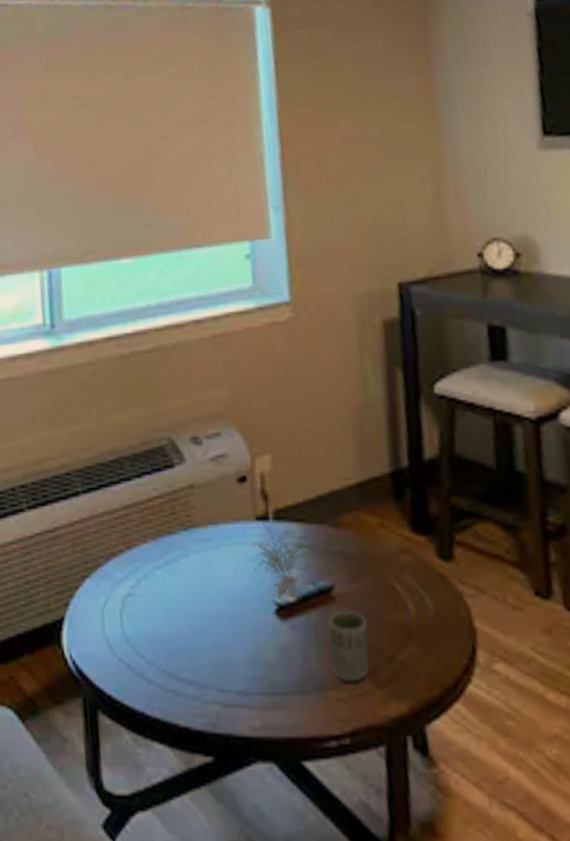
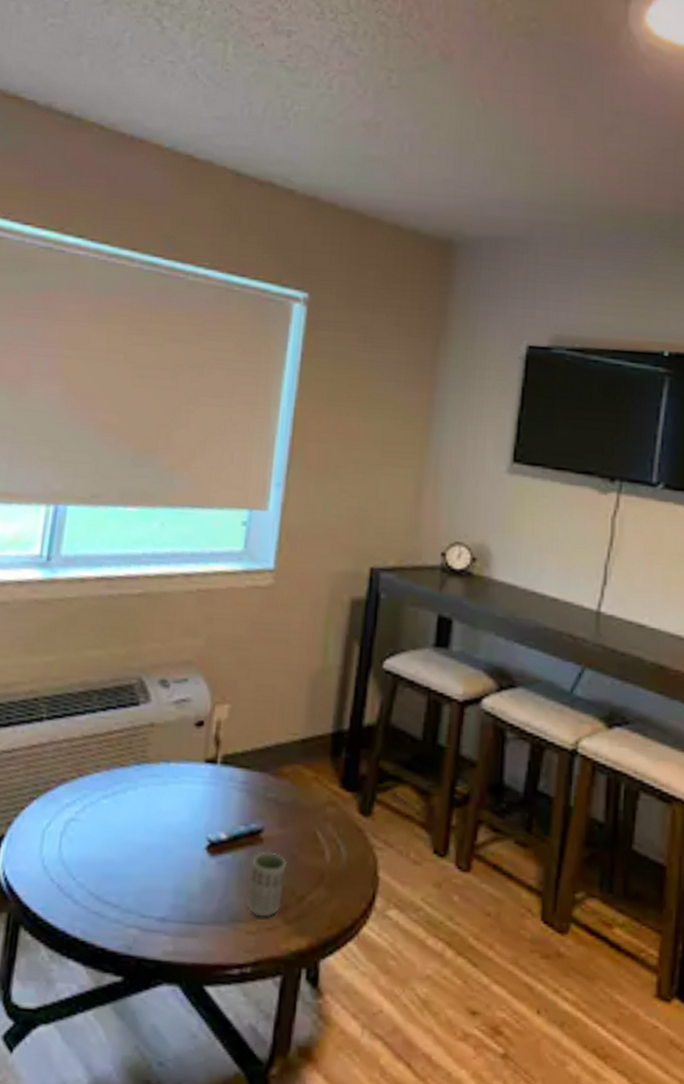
plant: present [247,523,319,602] -> none [192,765,257,840]

